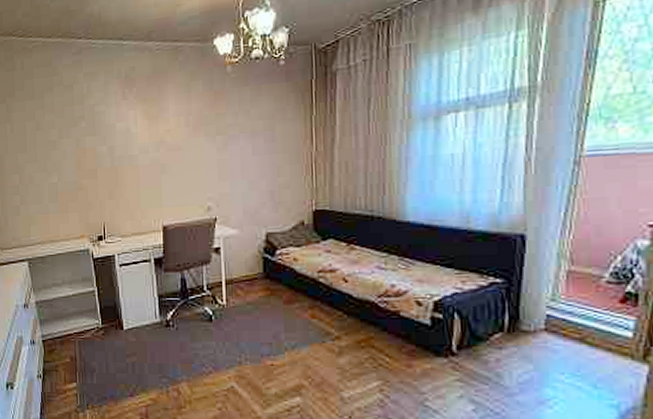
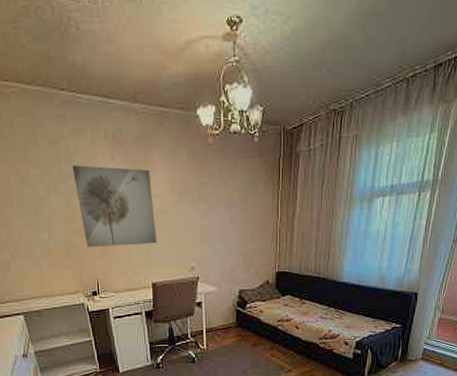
wall art: none [84,105,170,189] -> present [72,165,158,247]

